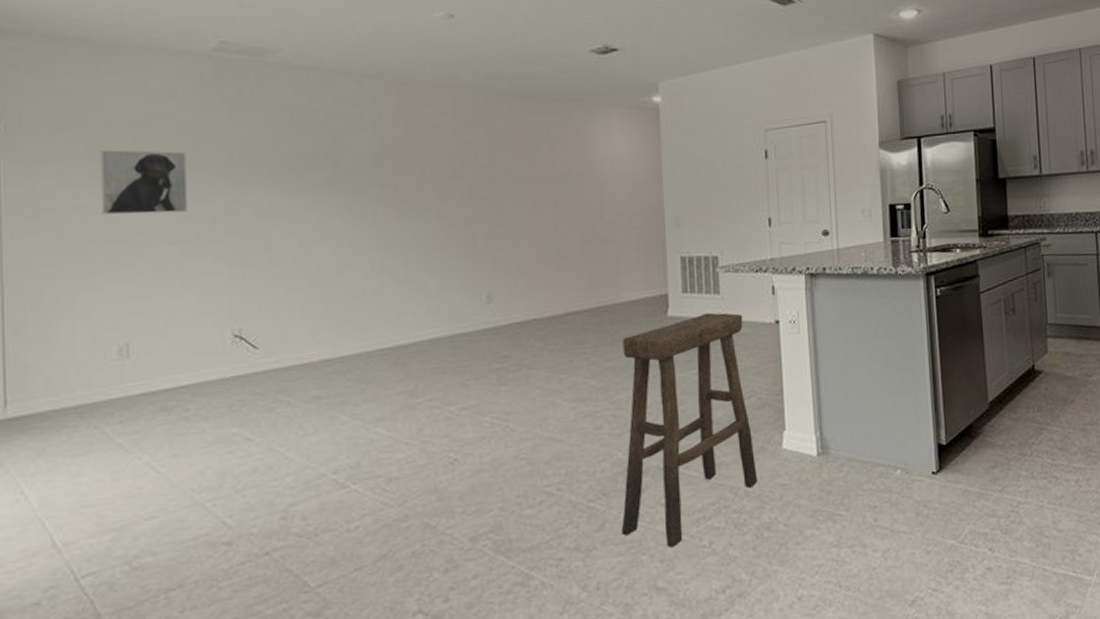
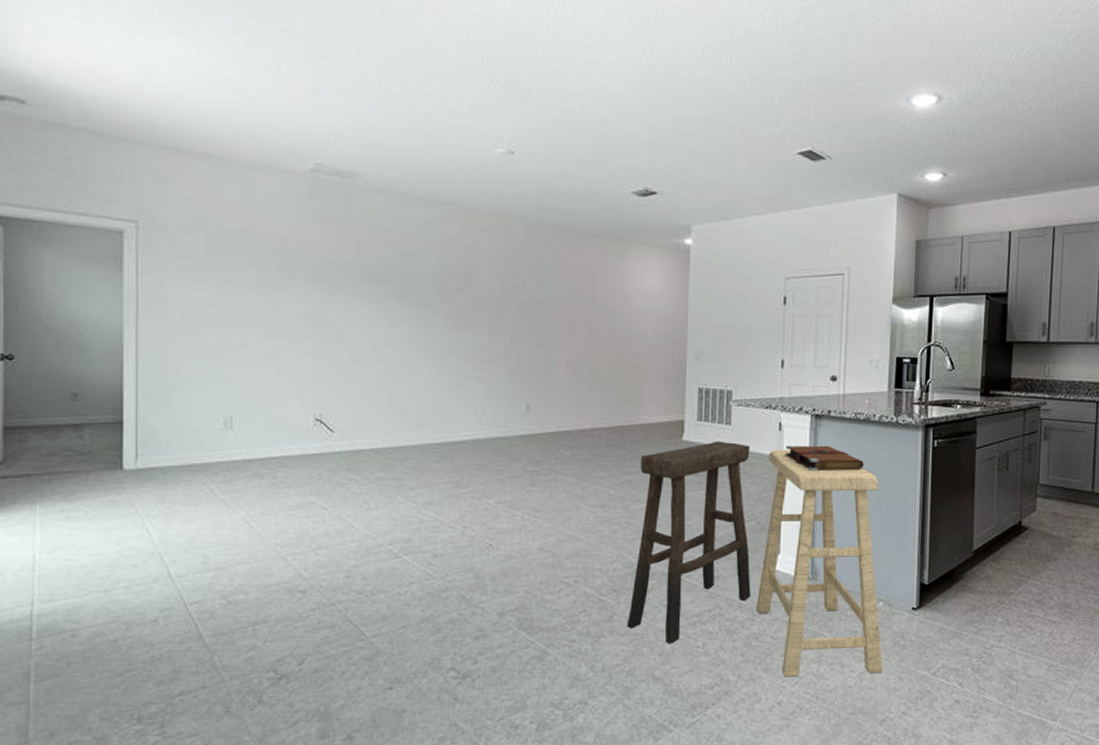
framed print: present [100,150,188,215] -> none [215,251,284,310]
stool: none [763,315,908,568] -> present [756,450,883,677]
book: none [780,305,867,336] -> present [784,445,865,472]

